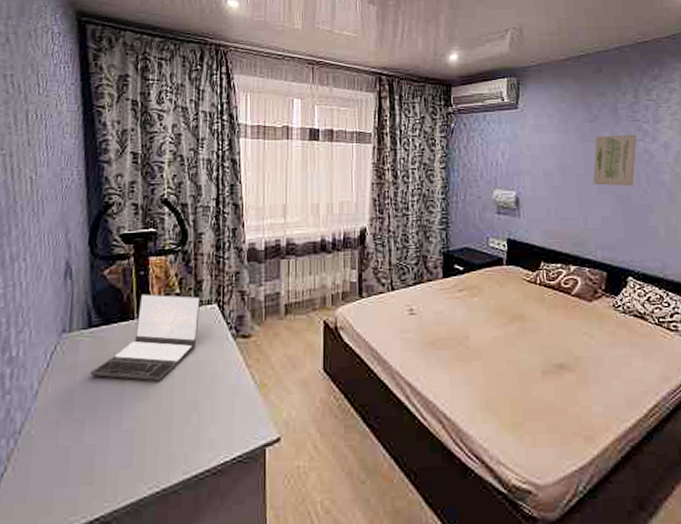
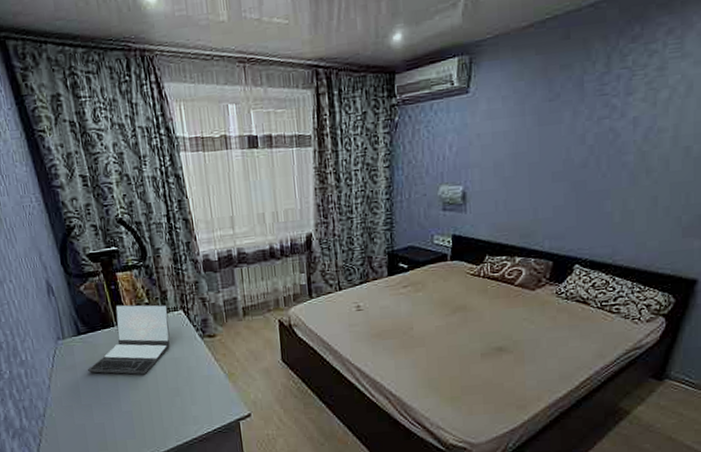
wall art: present [592,134,637,186] -> none [547,111,603,173]

